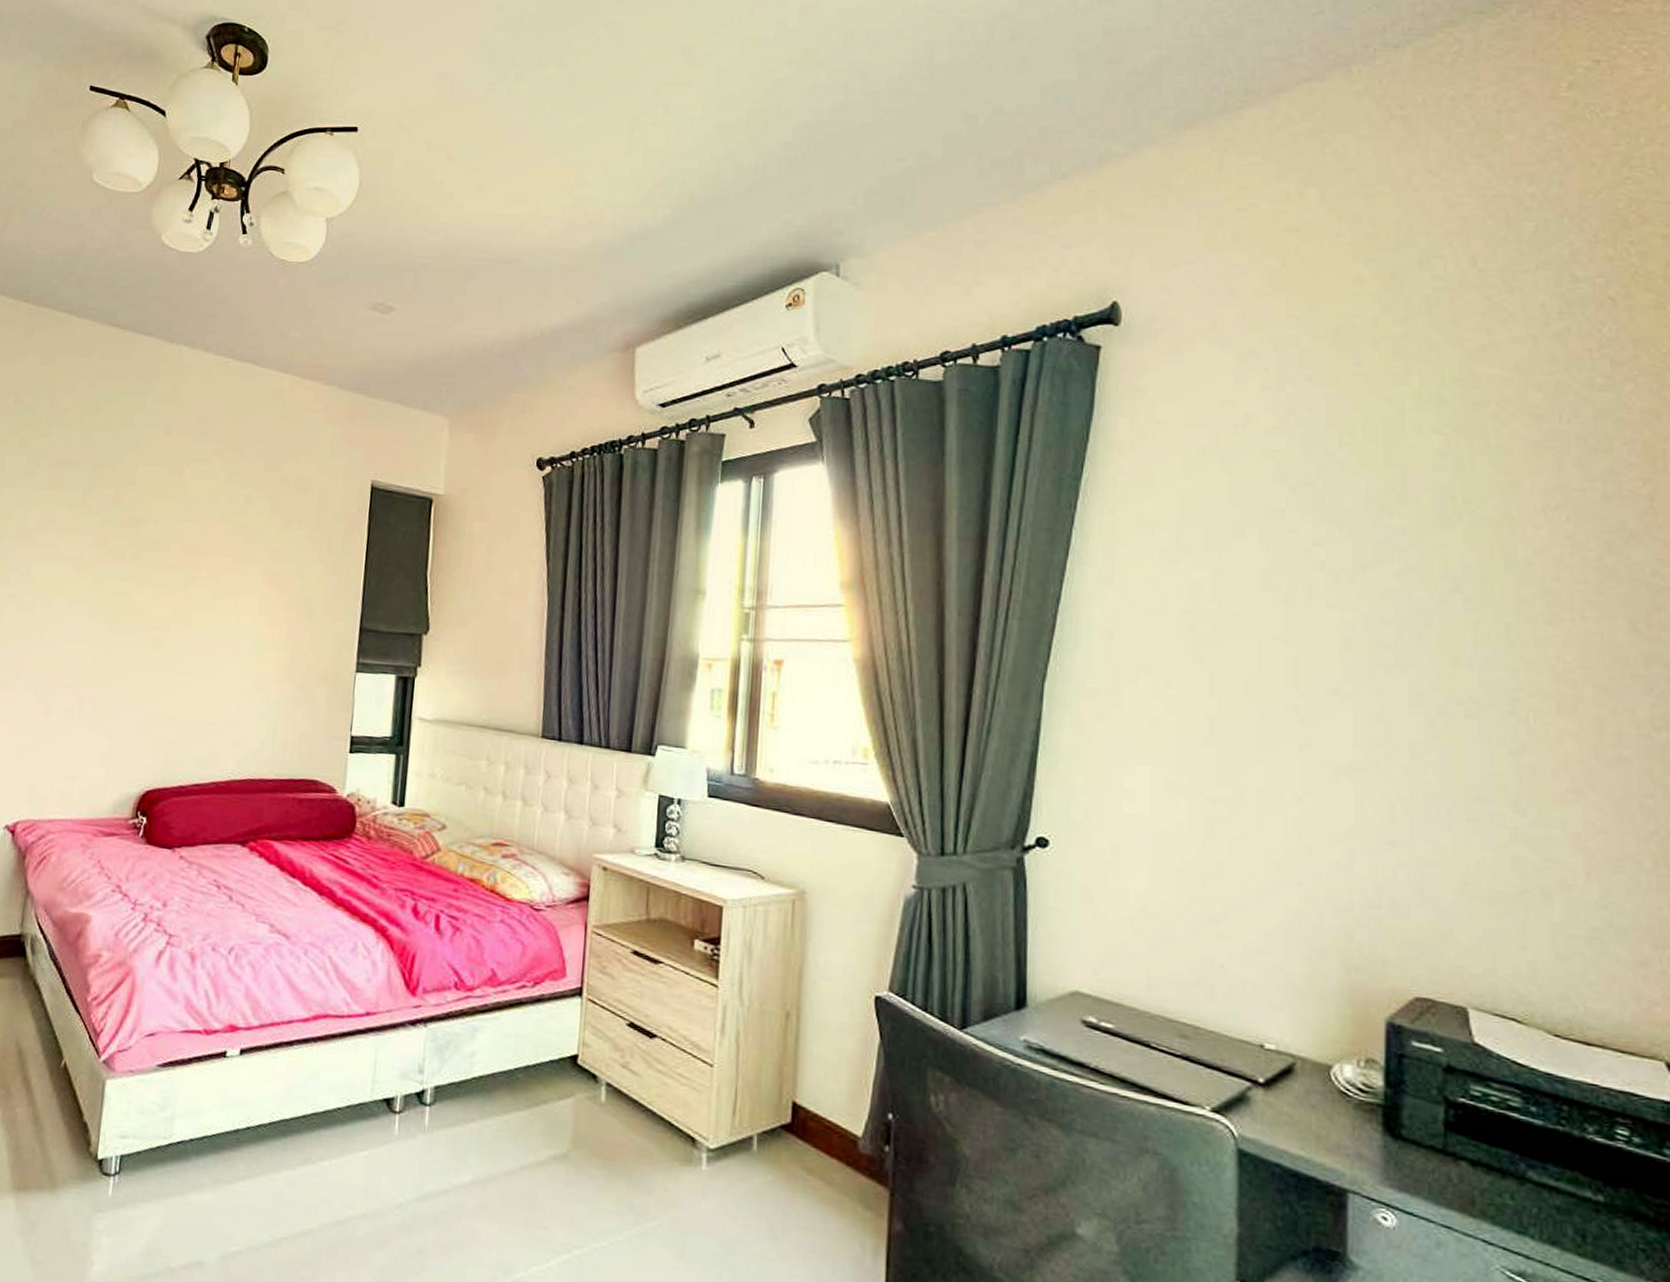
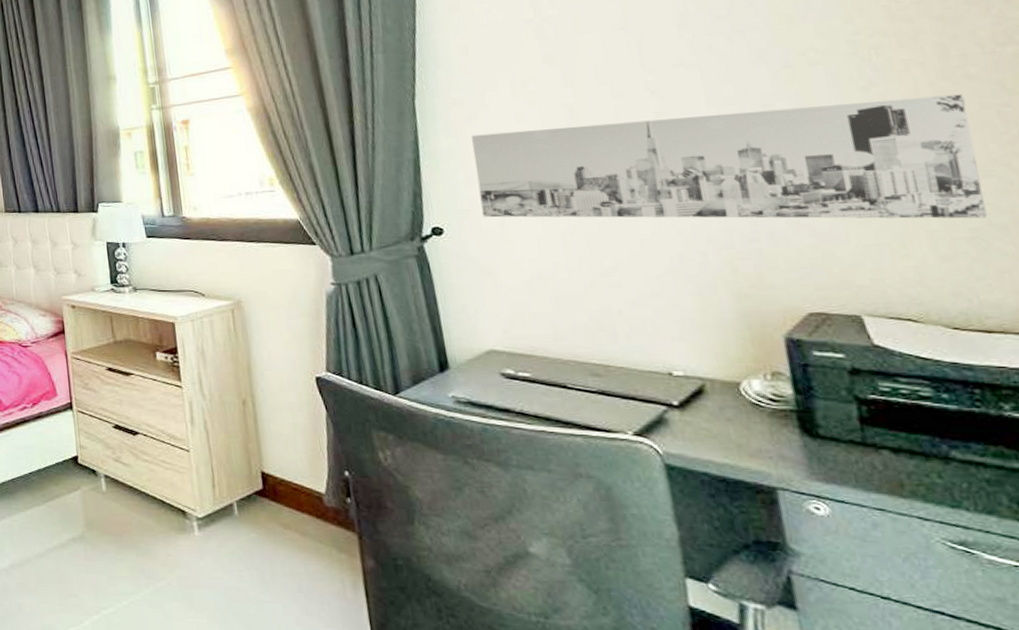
wall art: none [1095,735,1611,918] -> present [471,94,988,219]

